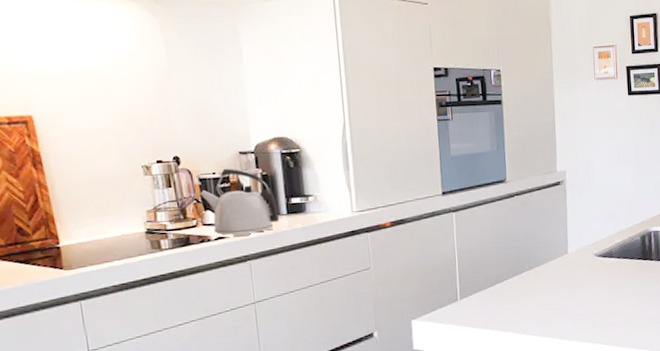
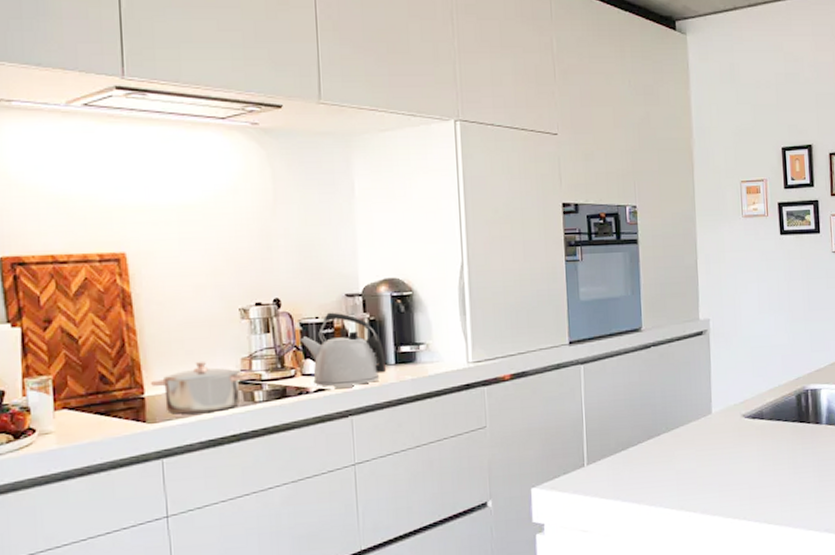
cooking pot: none [65,213,158,262] -> present [151,360,252,414]

